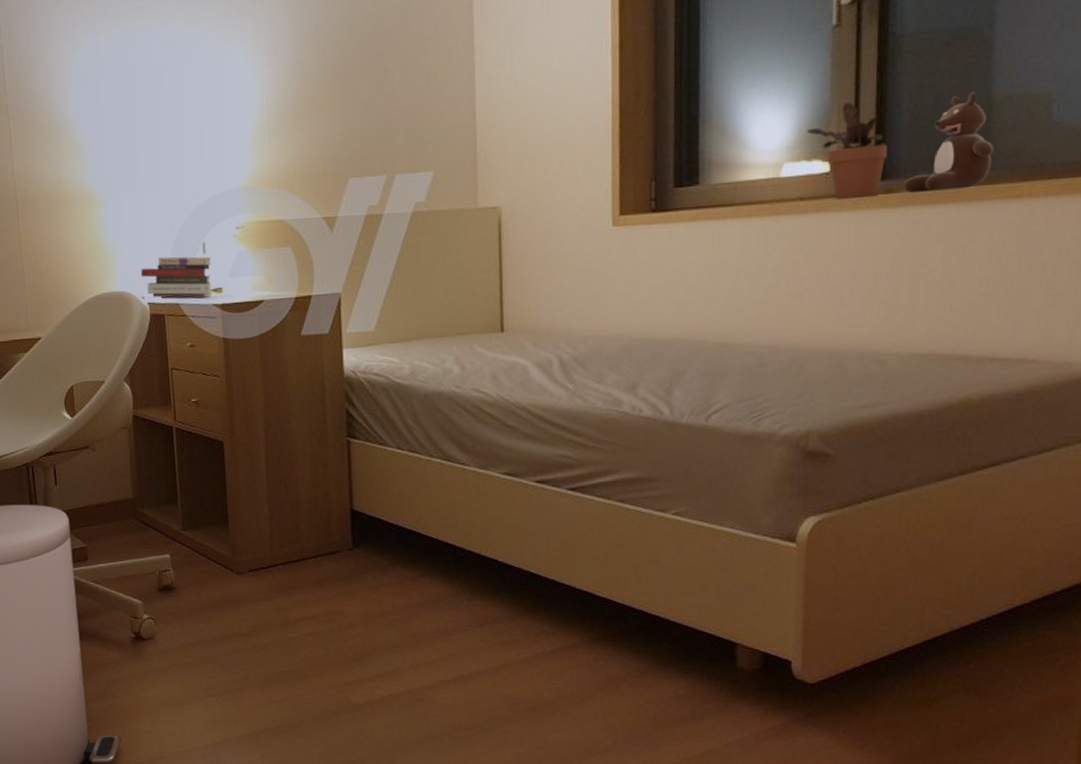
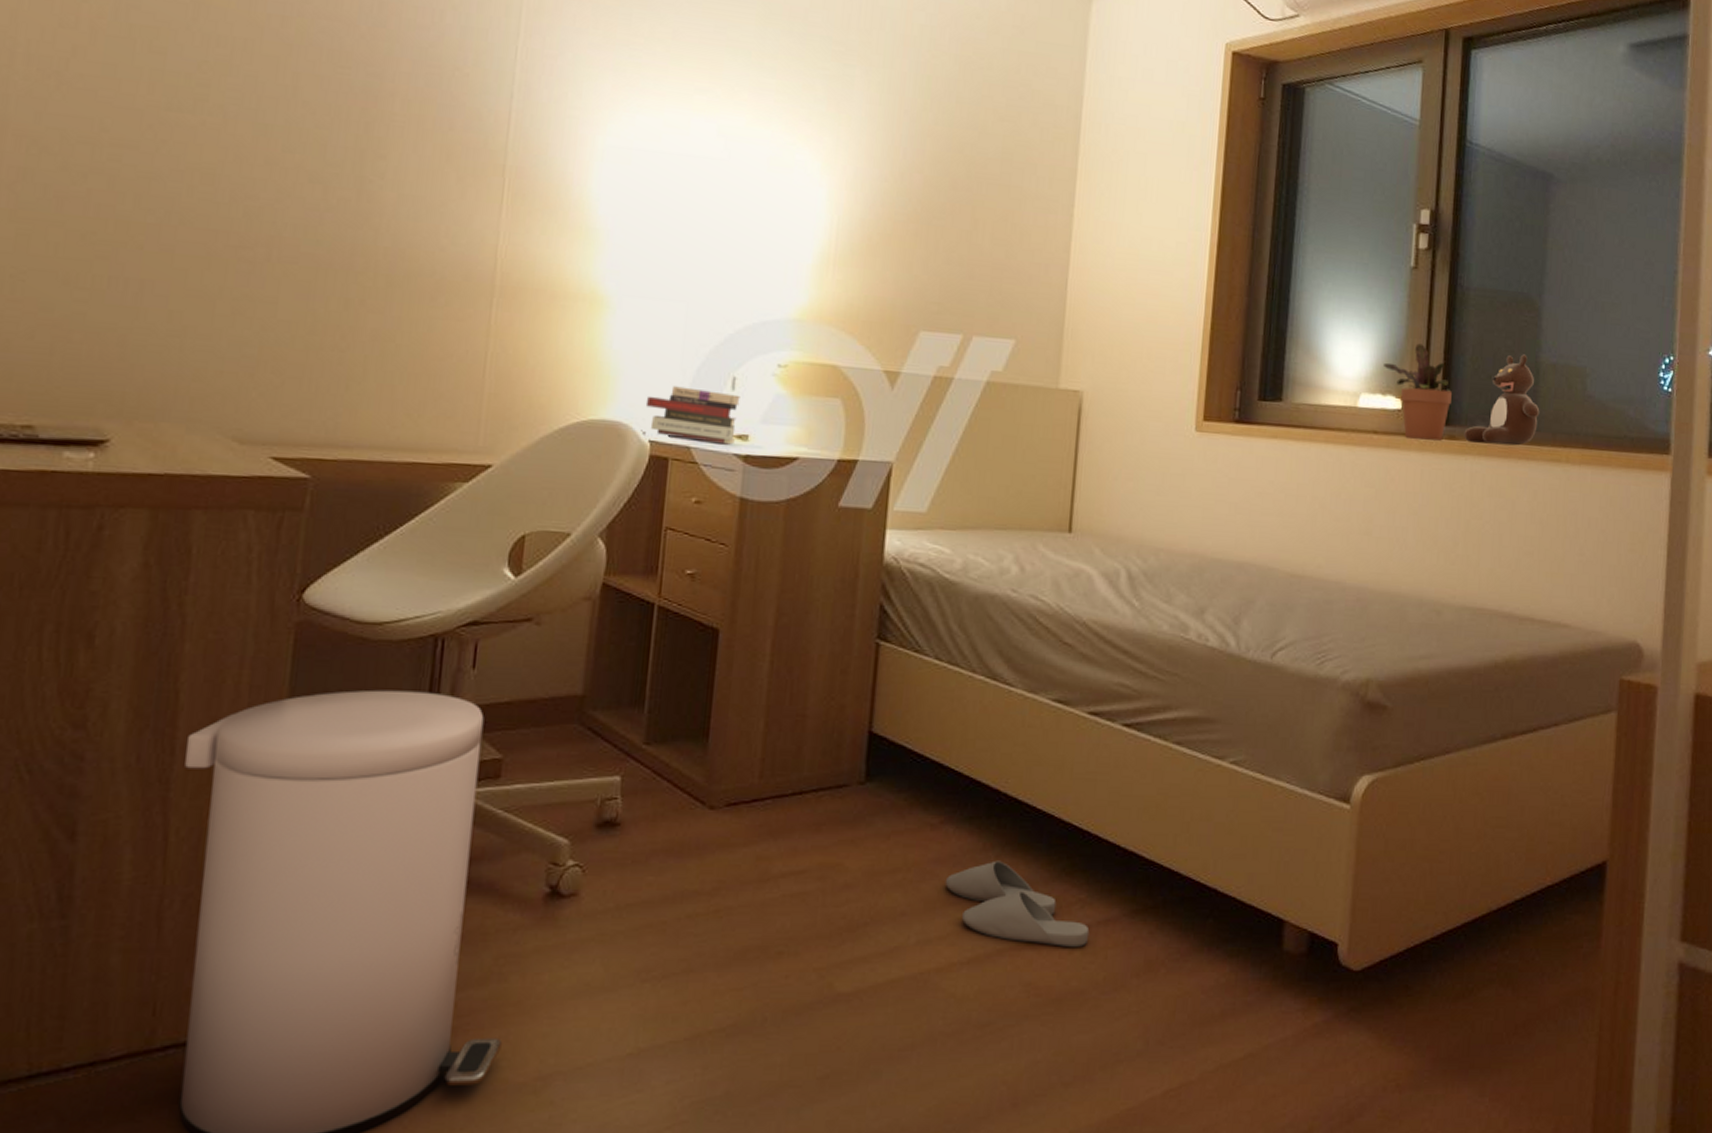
slippers: none [427,603,555,668] -> present [945,860,1090,947]

